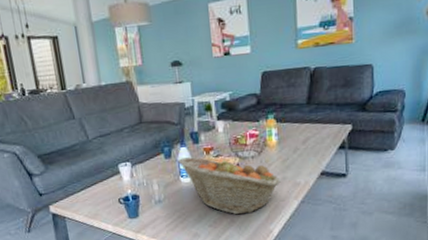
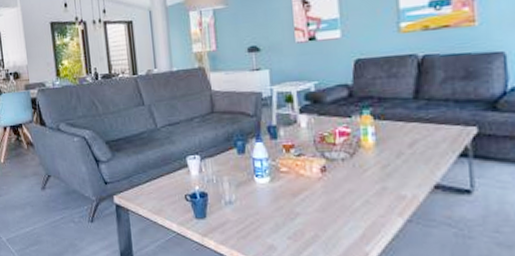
fruit basket: present [178,157,281,215] -> none [252,154,380,229]

